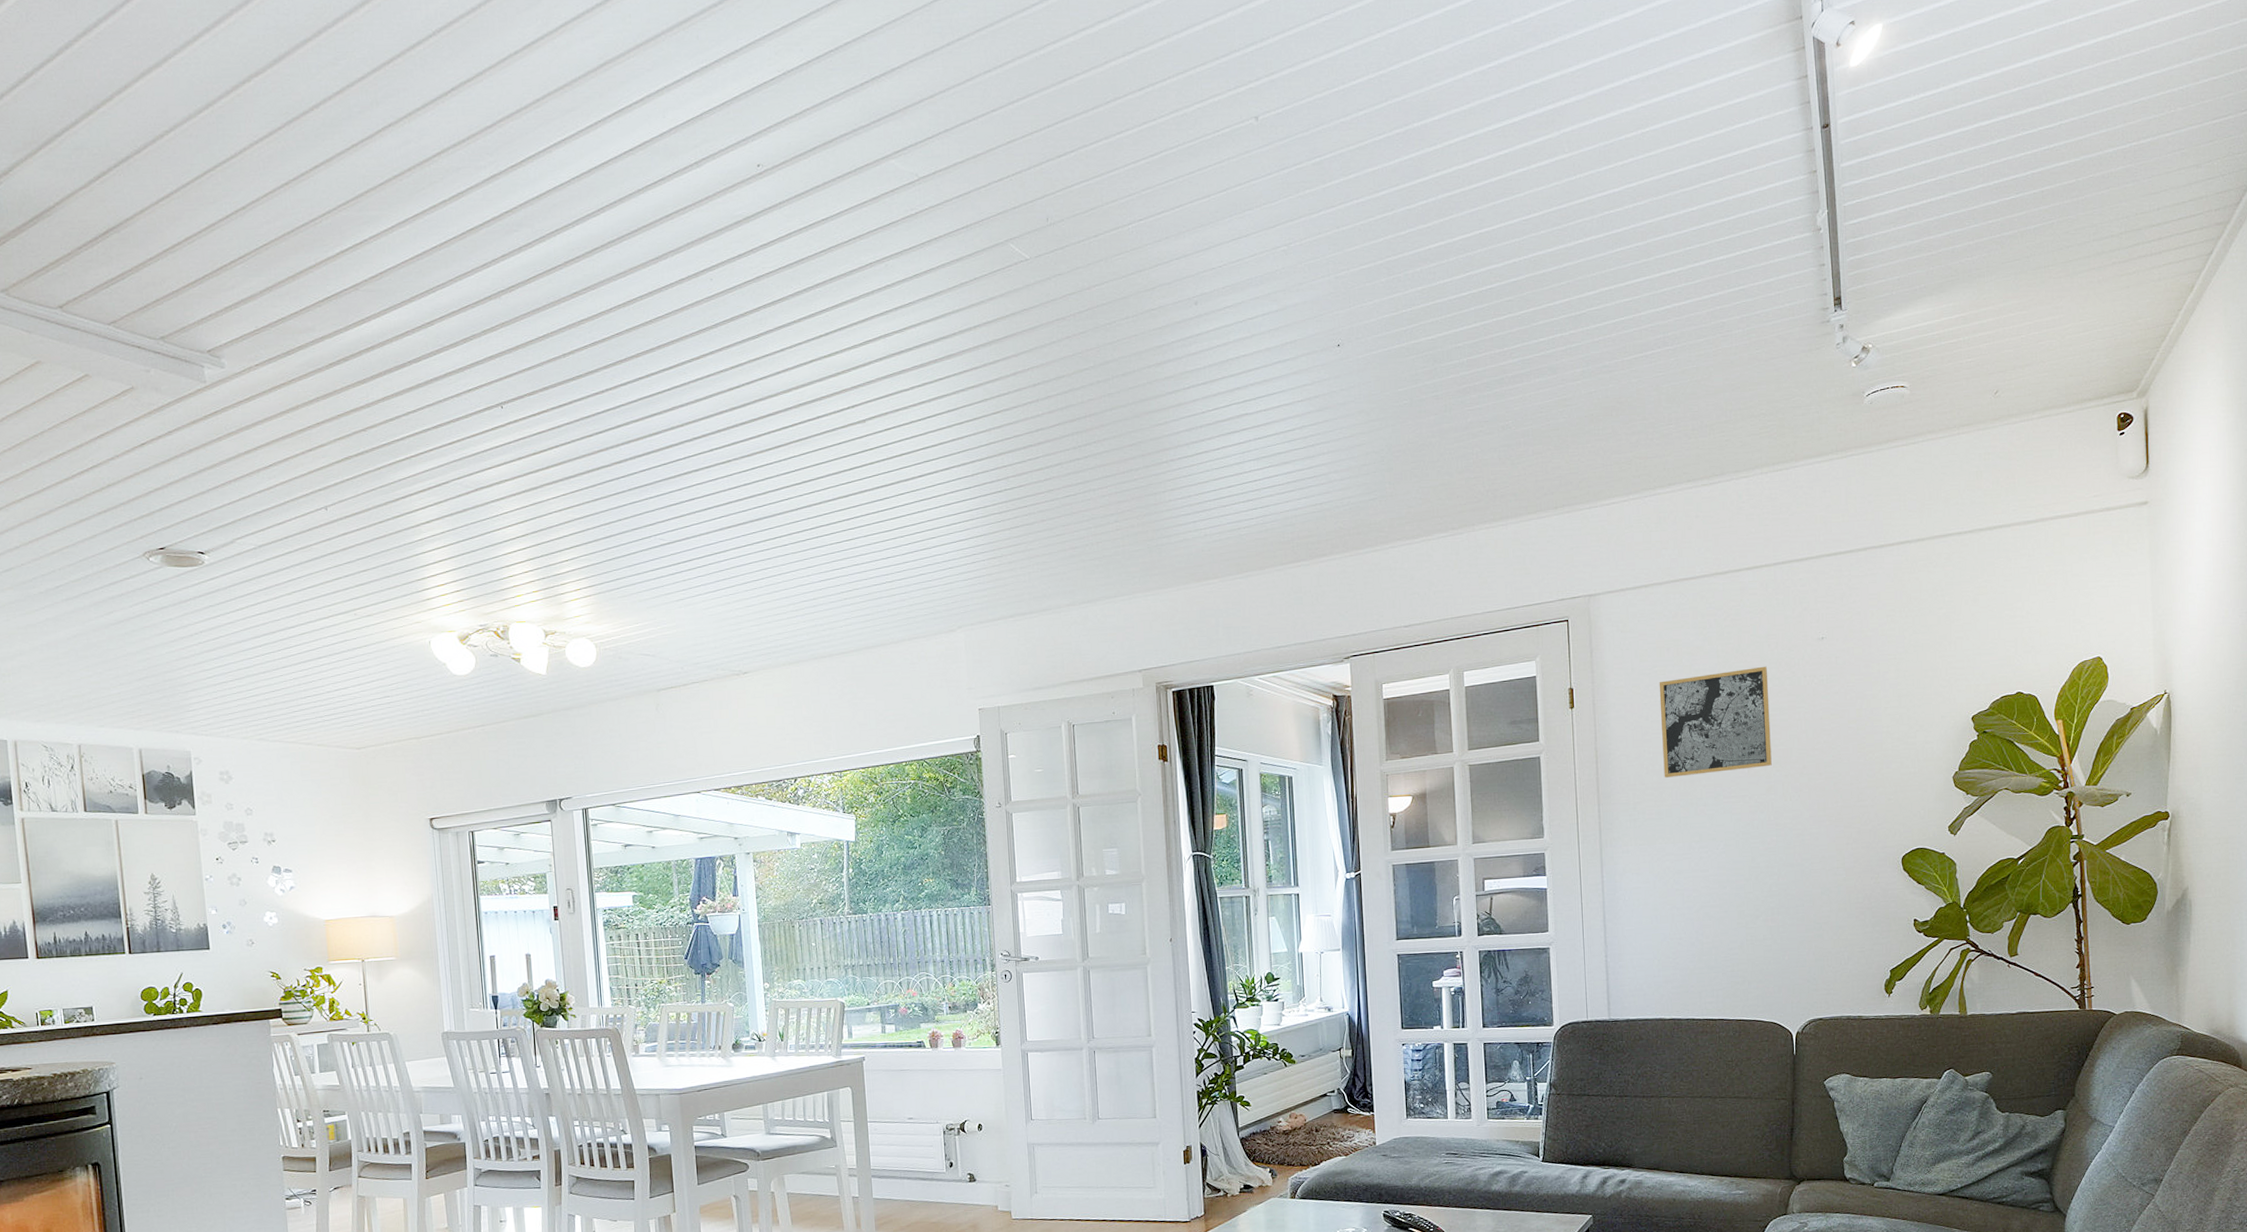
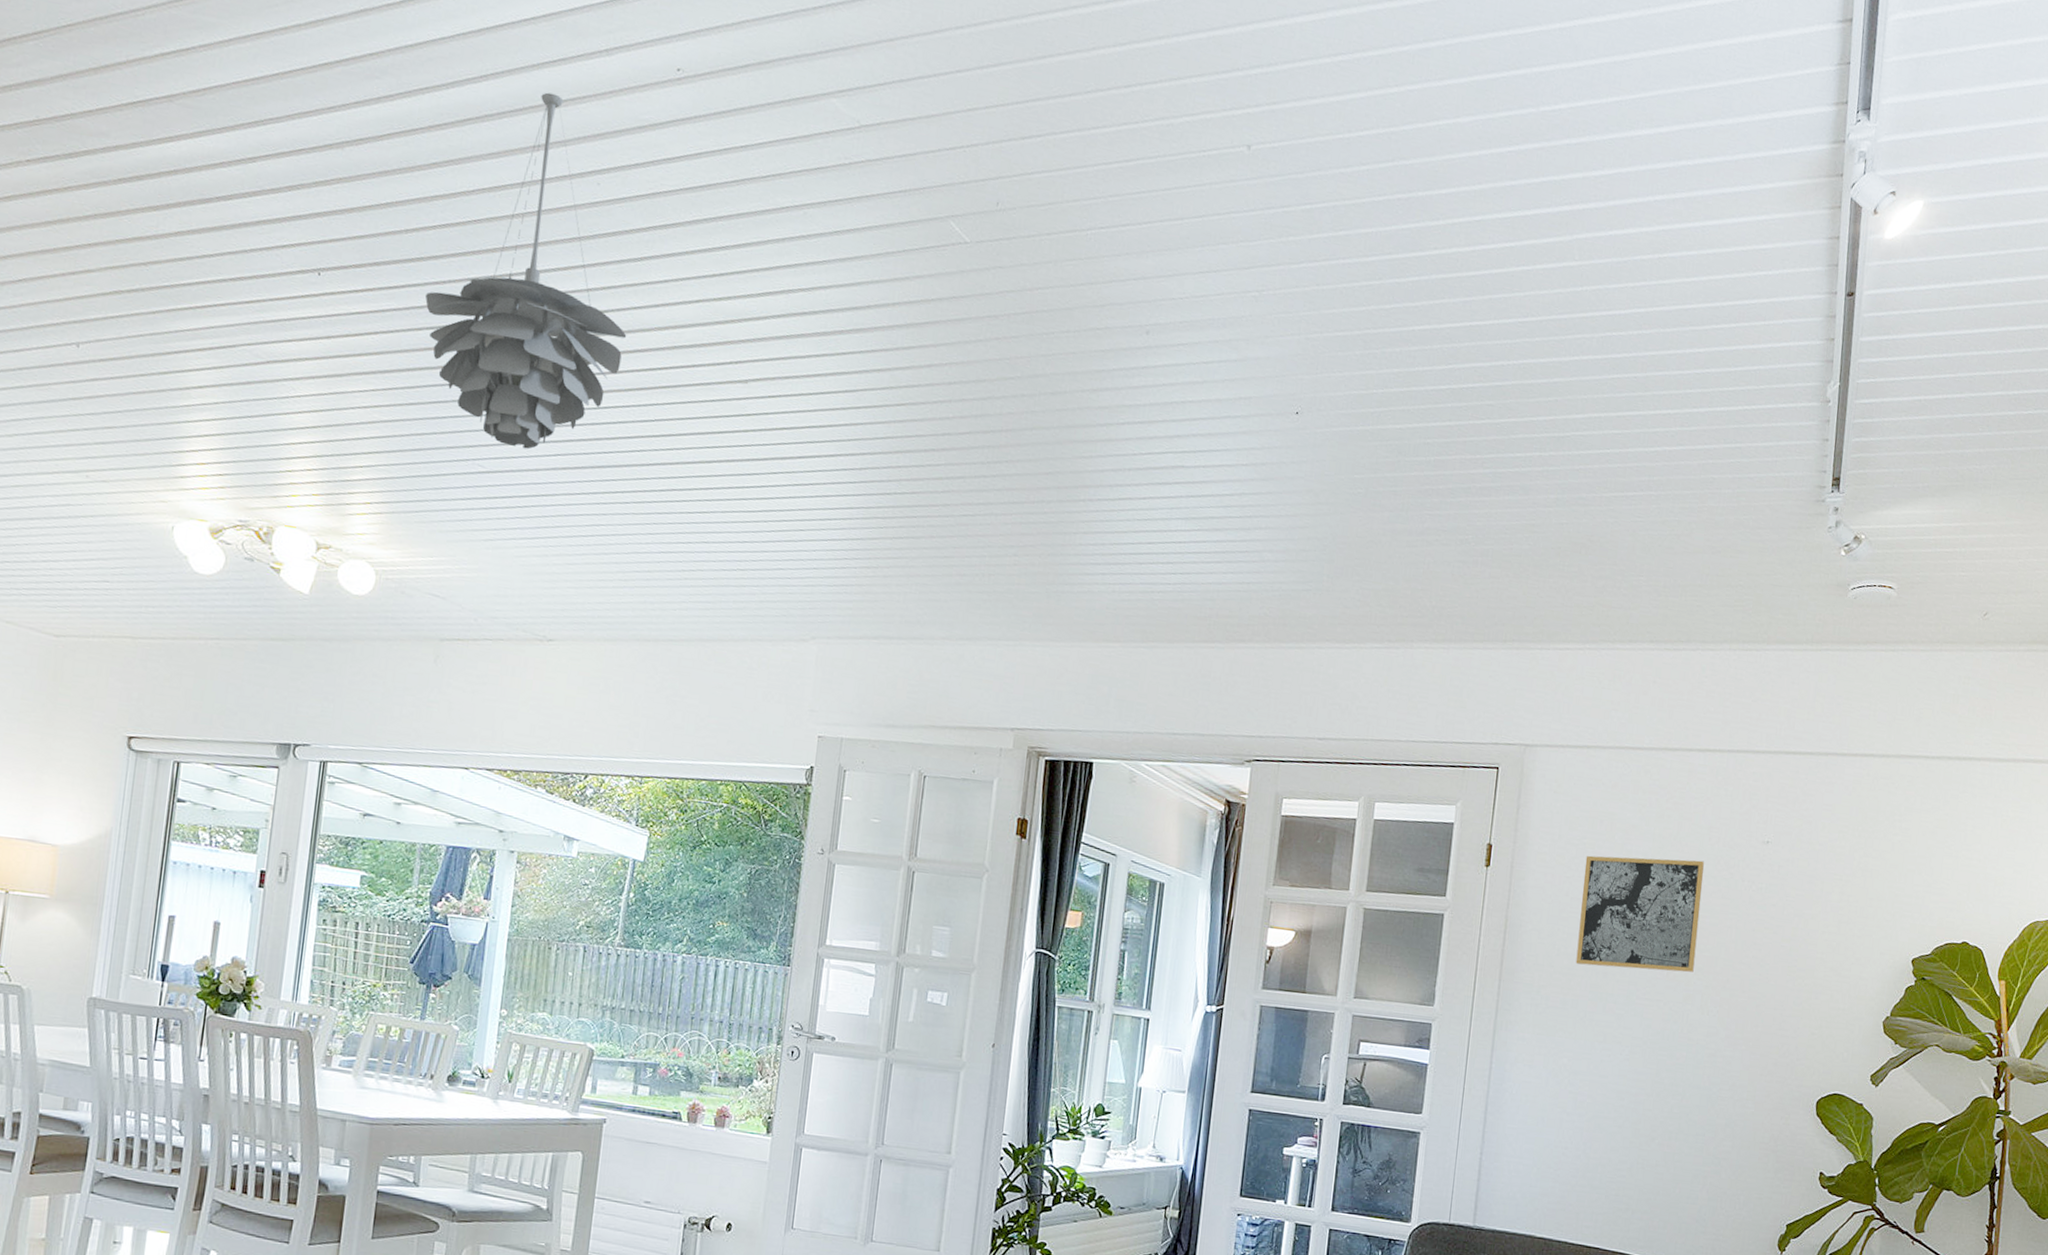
pendant light: none [589,210,759,518] -> present [424,92,627,450]

